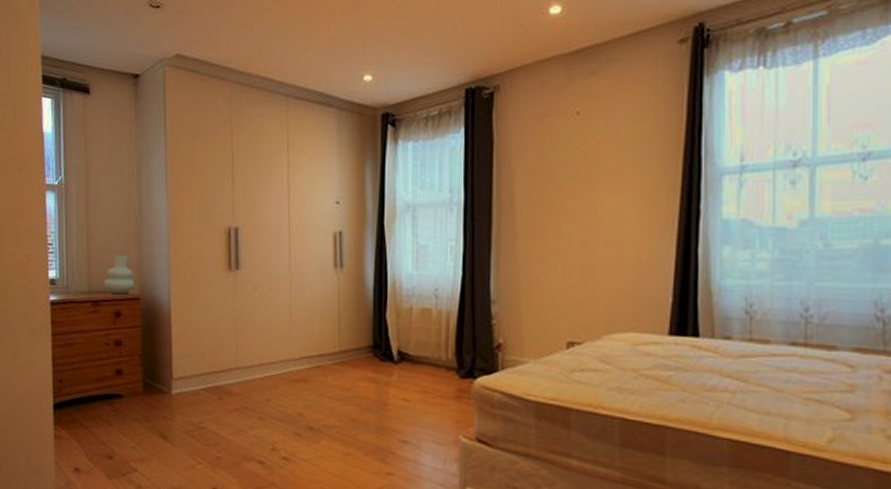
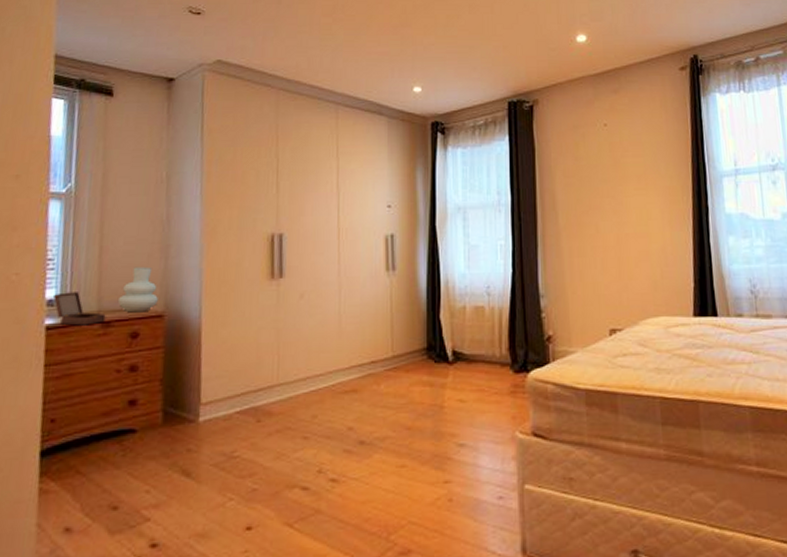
jewelry box: none [55,273,95,303] -> present [53,292,106,326]

